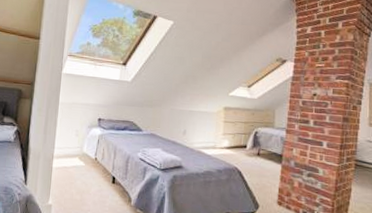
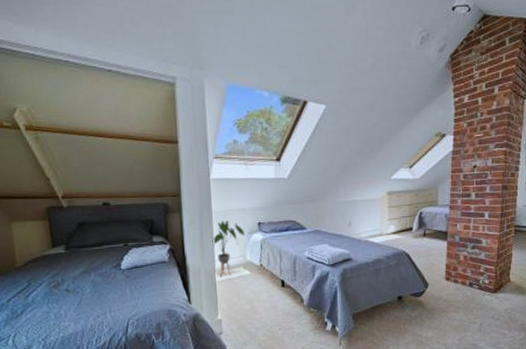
house plant: none [55,112,85,164] -> present [212,220,245,277]

